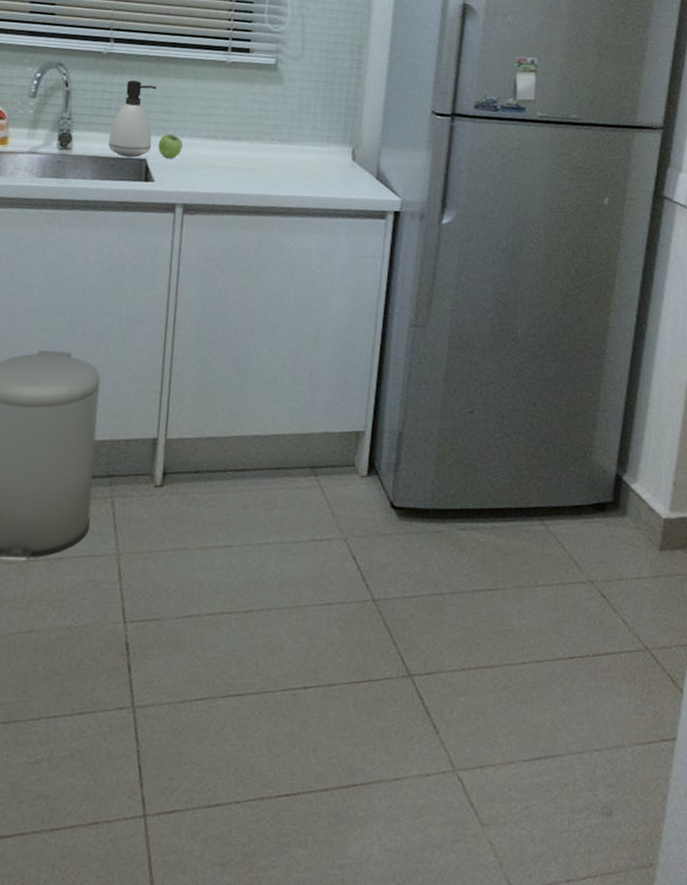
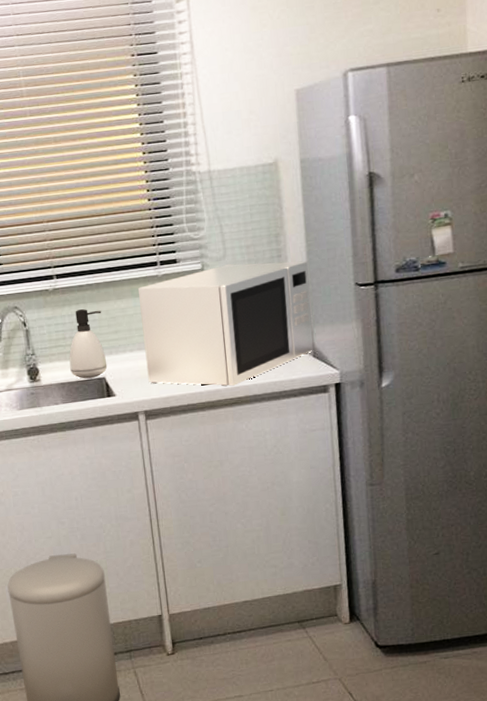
fruit: present [158,134,184,158] -> none [112,351,135,373]
microwave: none [194,65,388,194] -> present [138,261,314,387]

